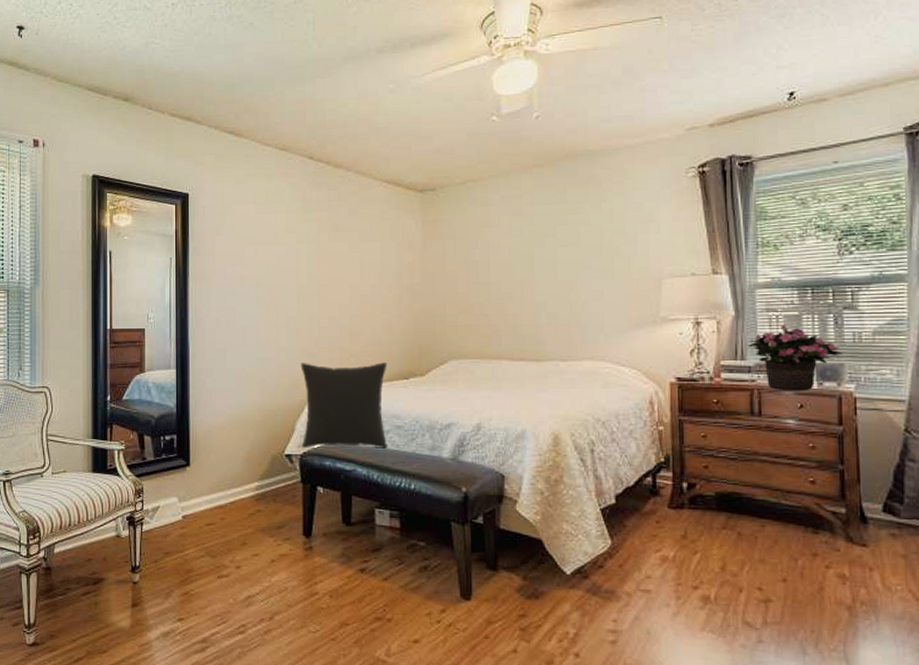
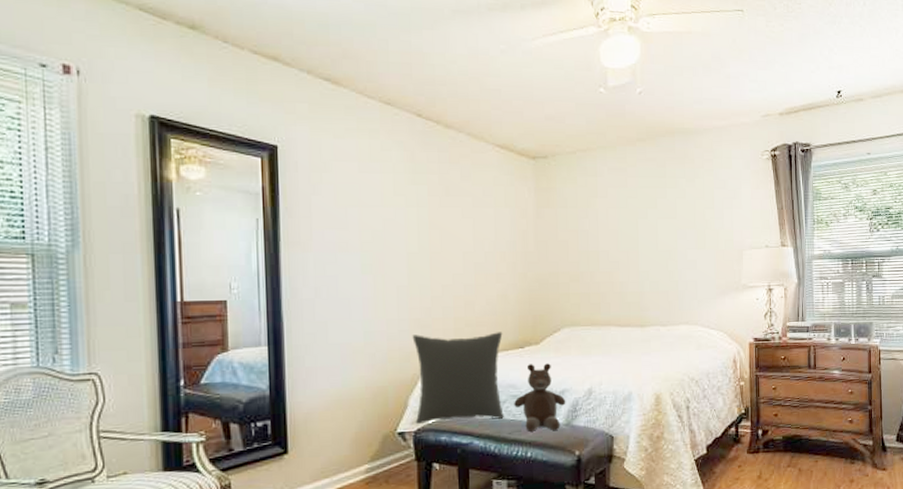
teddy bear: none [398,395,453,464] -> present [514,363,566,432]
potted flower: present [747,325,844,391] -> none [806,291,872,347]

